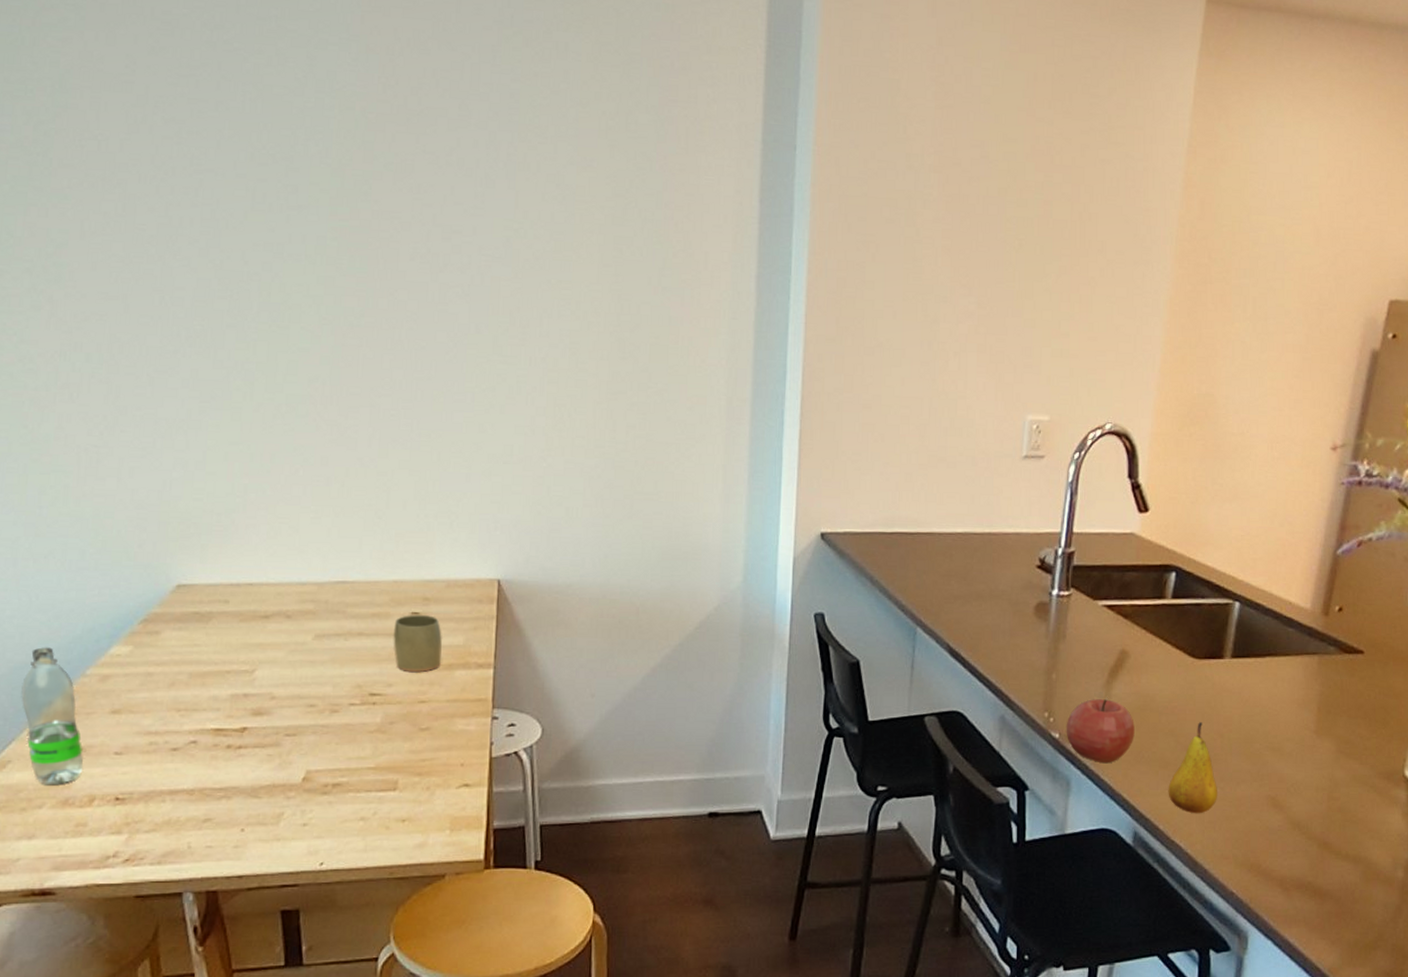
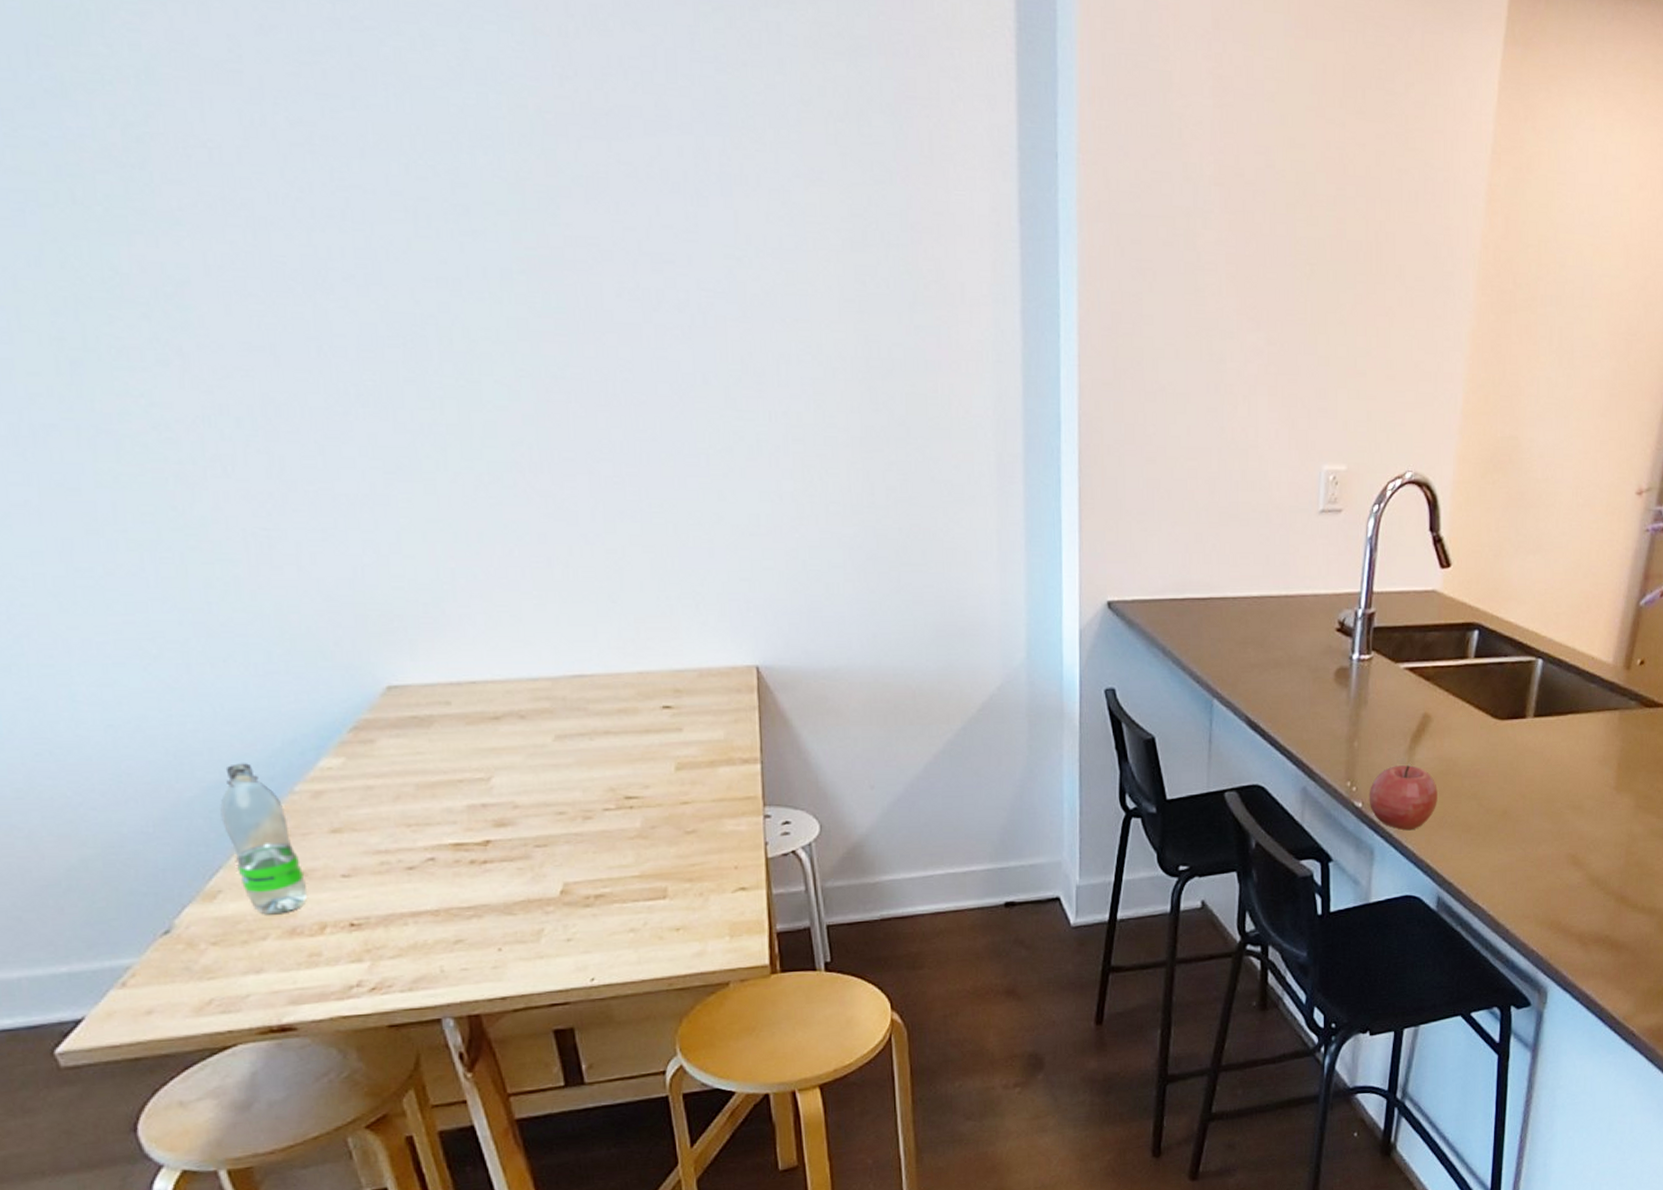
mug: present [393,615,442,672] -> none [644,709,701,771]
fruit: present [1168,722,1217,814] -> none [1471,784,1519,876]

